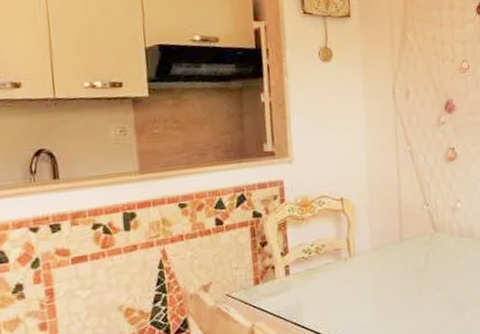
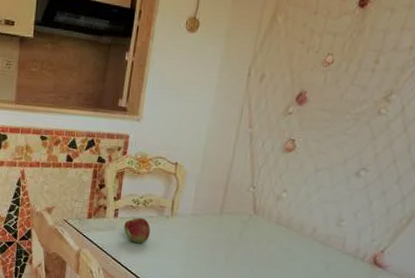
fruit: none [299,268,331,299] -> present [124,217,150,244]

